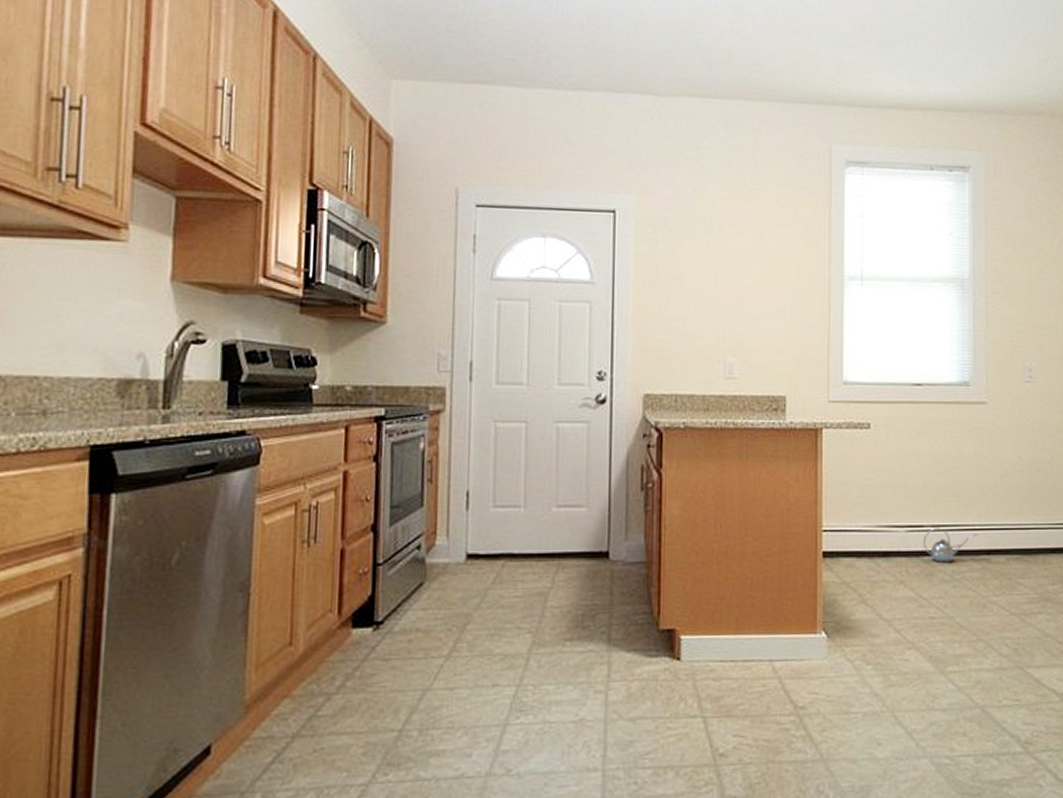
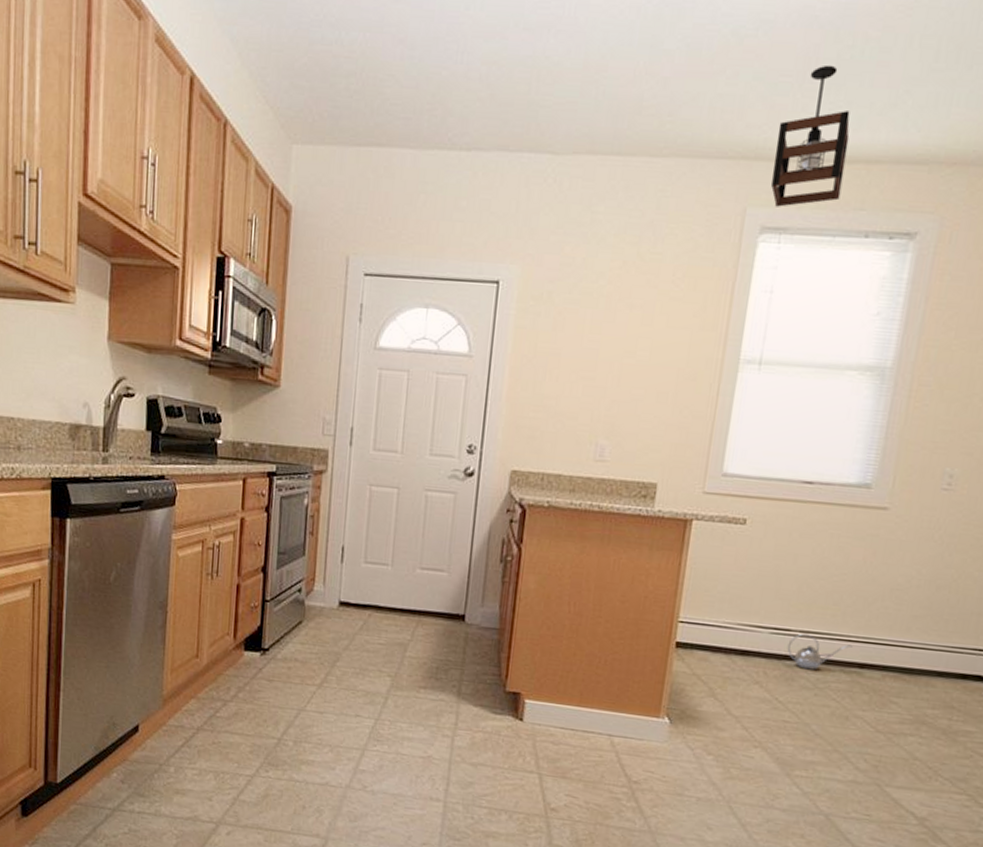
pendant light: none [848,31,906,145] -> present [771,64,850,207]

